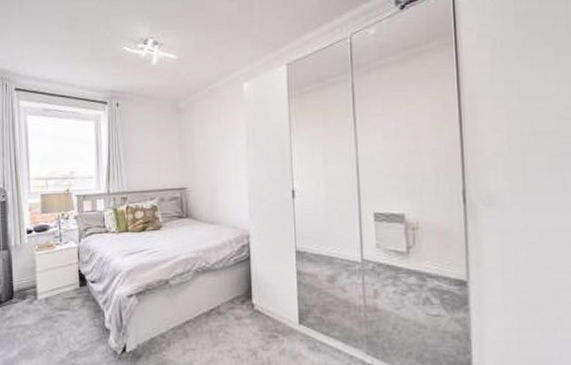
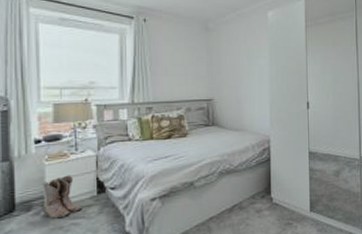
boots: none [34,266,67,309] -> present [42,175,82,219]

